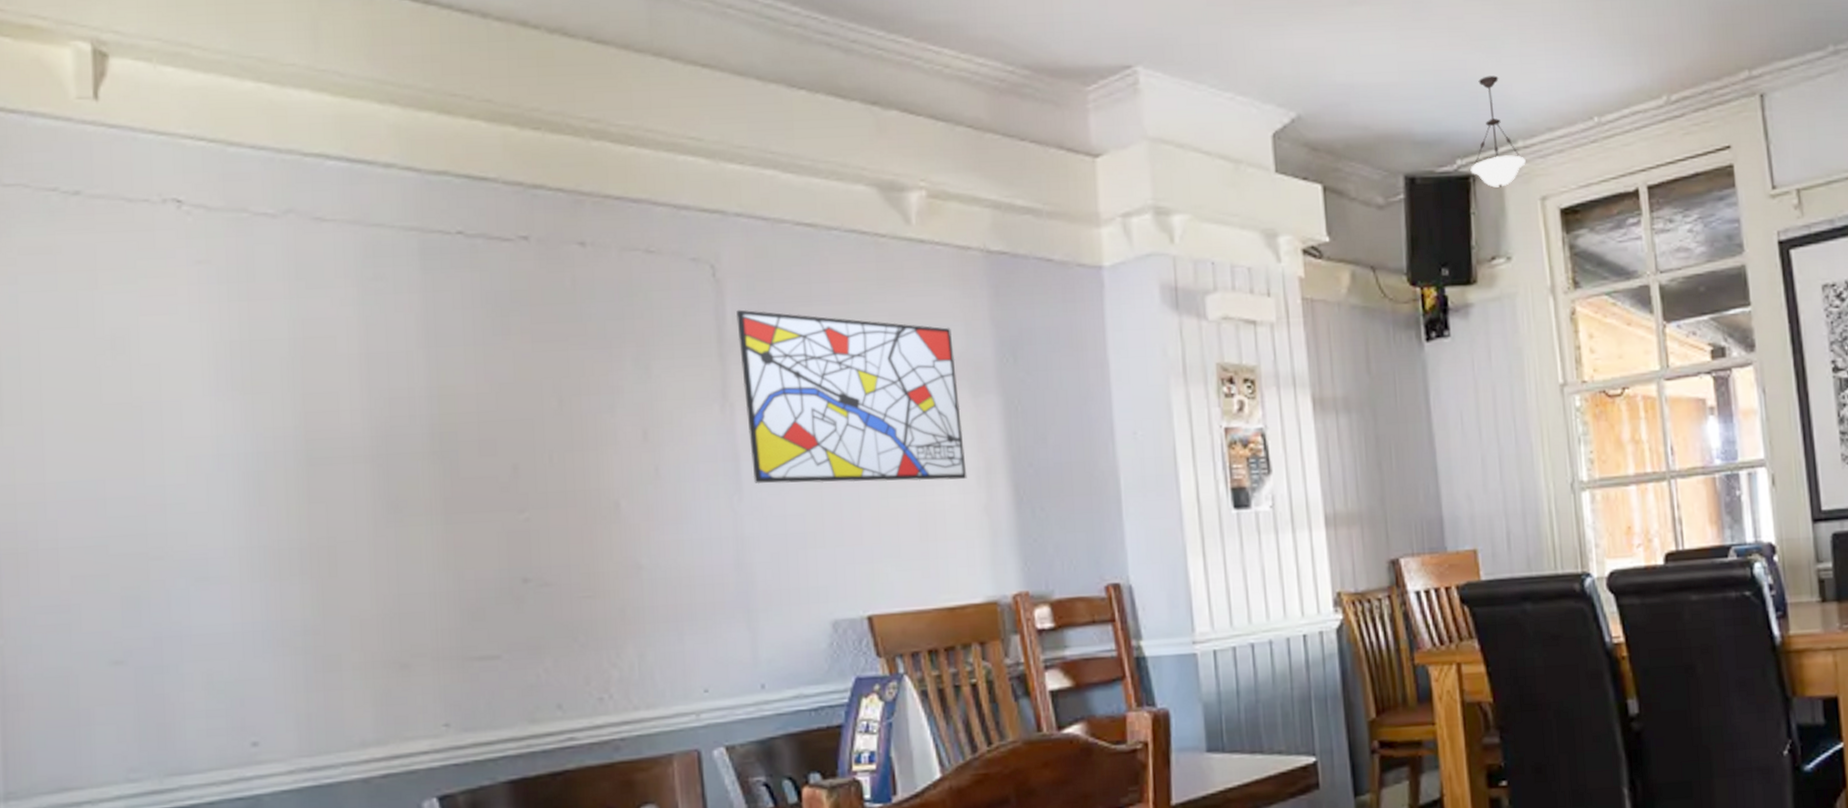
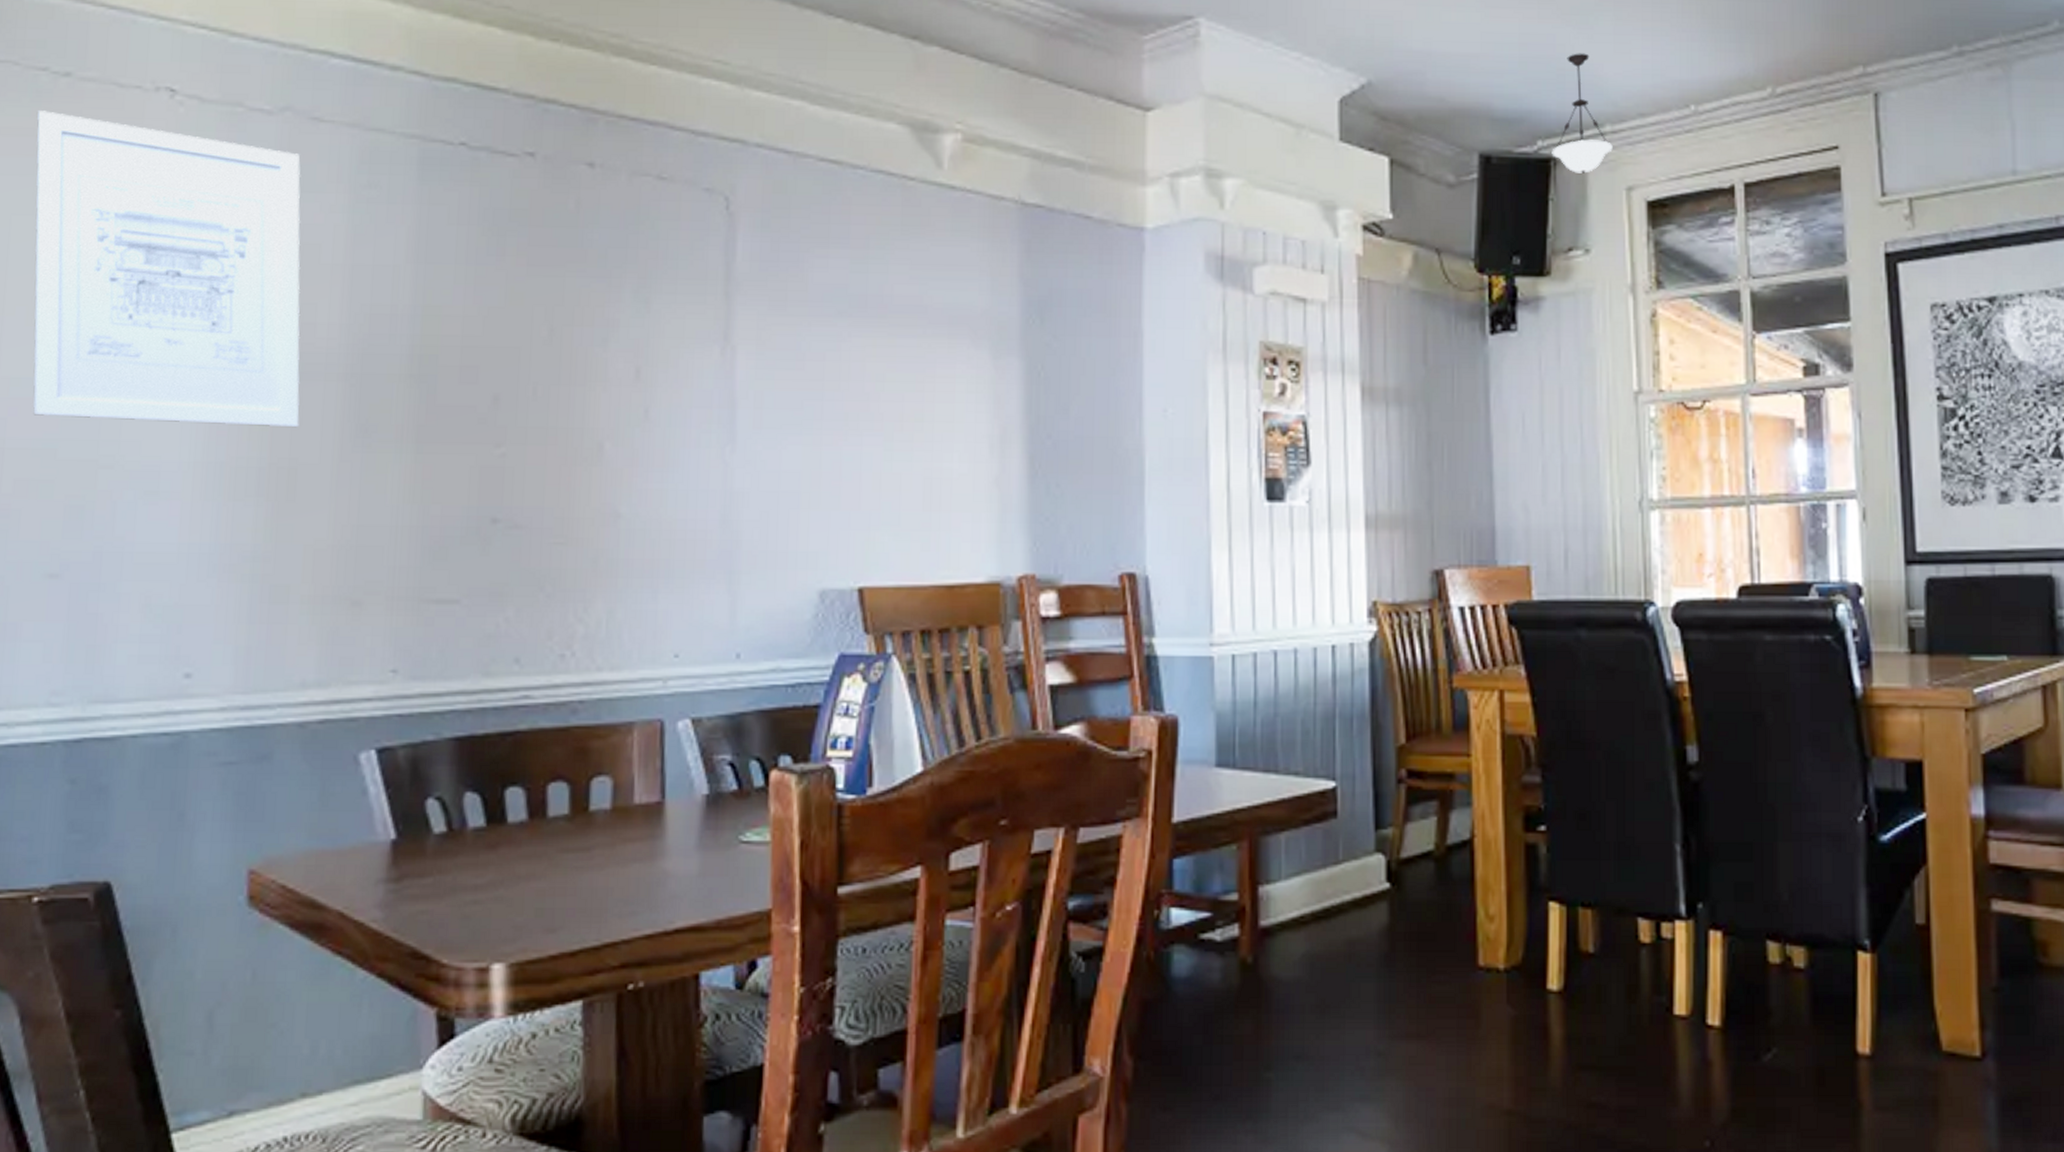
wall art: none [53,229,334,516] -> present [32,110,301,428]
wall art: present [736,309,967,484] -> none [747,246,980,446]

